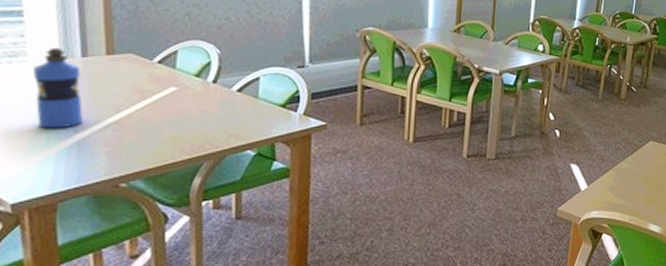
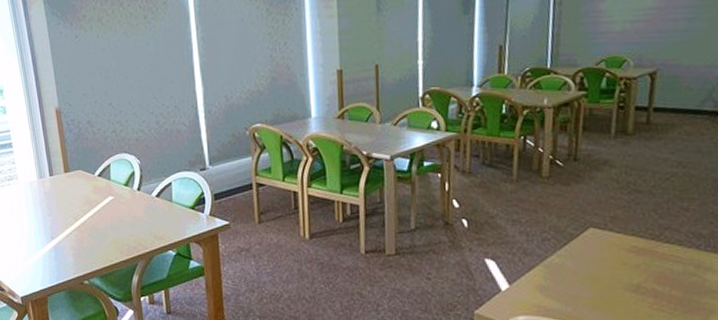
water bottle: present [33,47,84,129] -> none [23,170,56,237]

